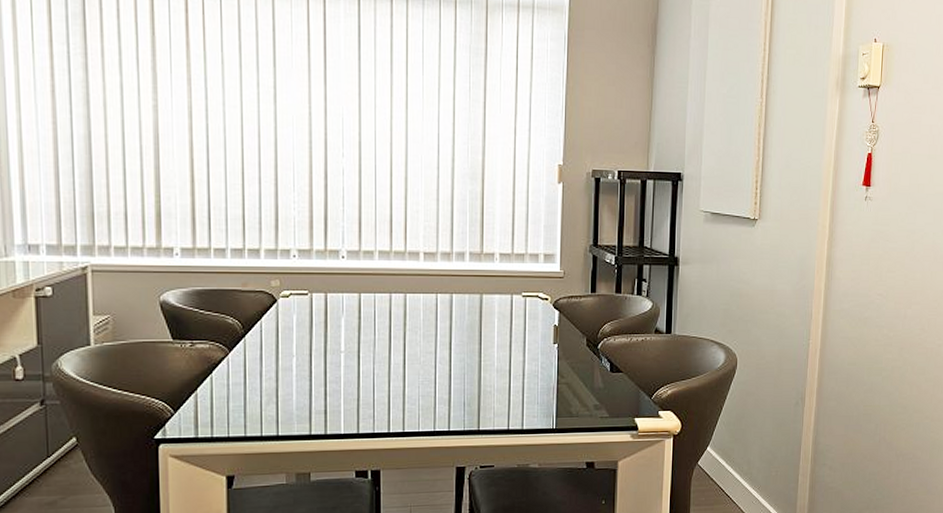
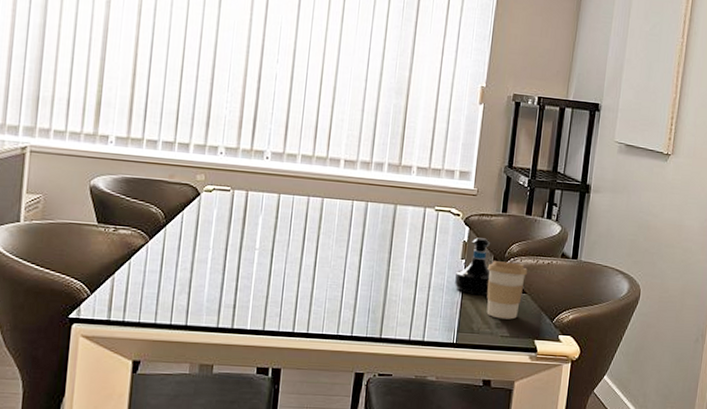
tequila bottle: none [549,320,585,378] -> present [455,237,491,295]
coffee cup: none [581,342,622,400] -> present [486,261,527,320]

